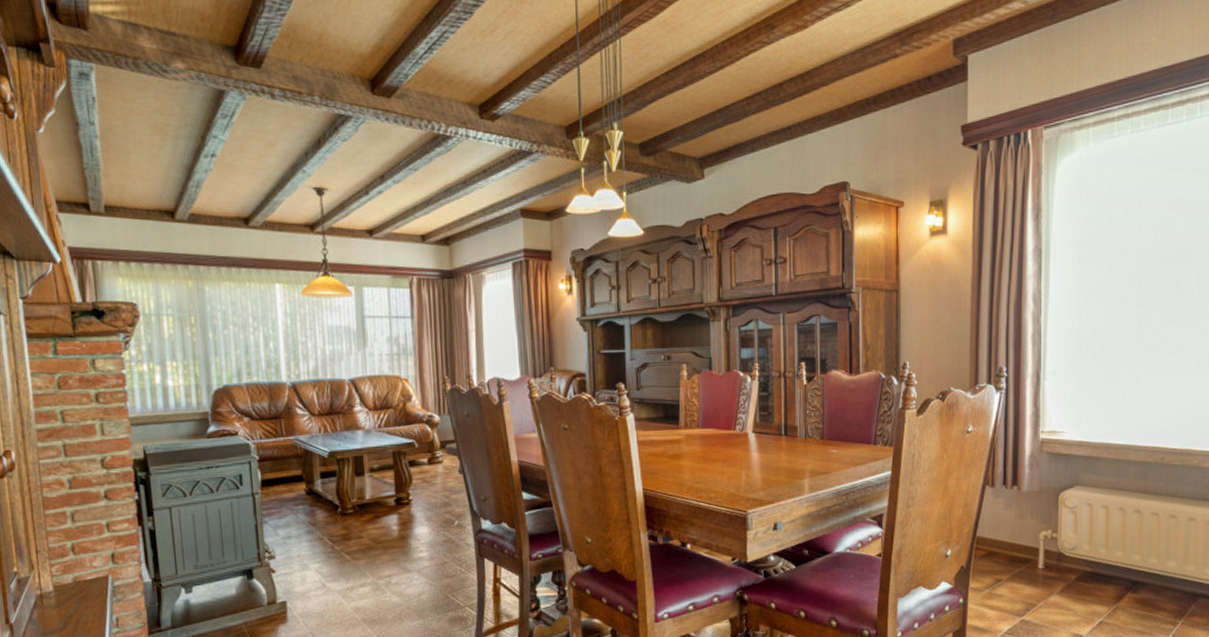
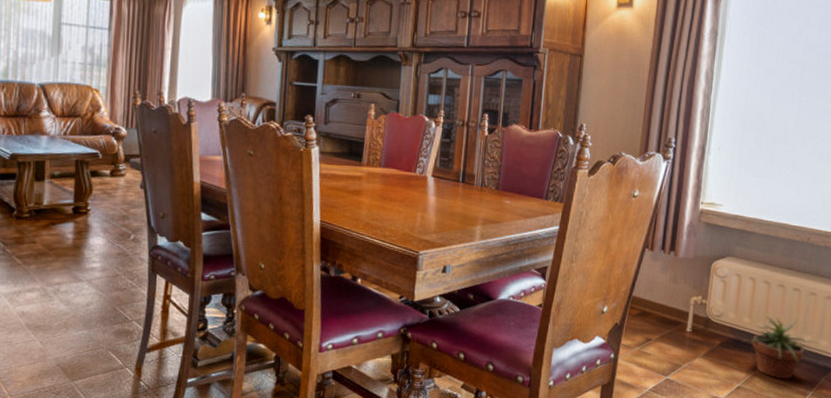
potted plant: none [1099,545,1184,610] -> present [741,316,818,379]

